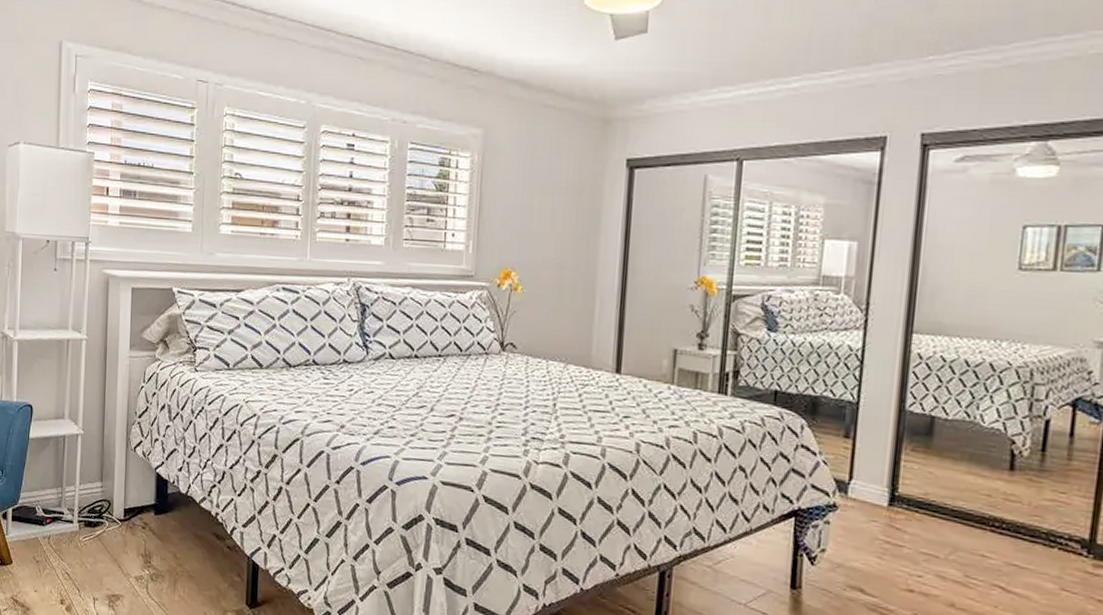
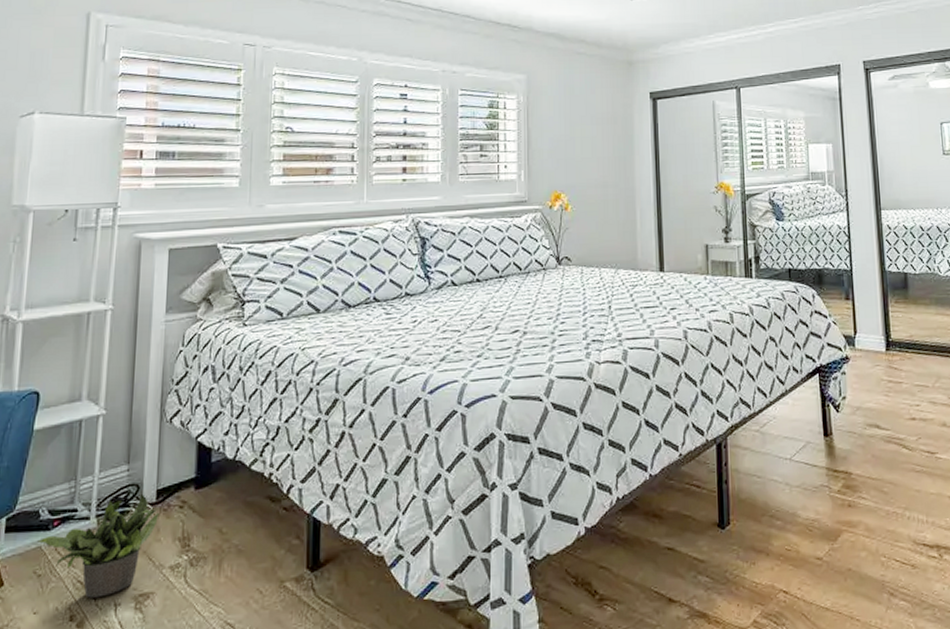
potted plant: none [34,509,127,590] -> present [36,493,160,598]

